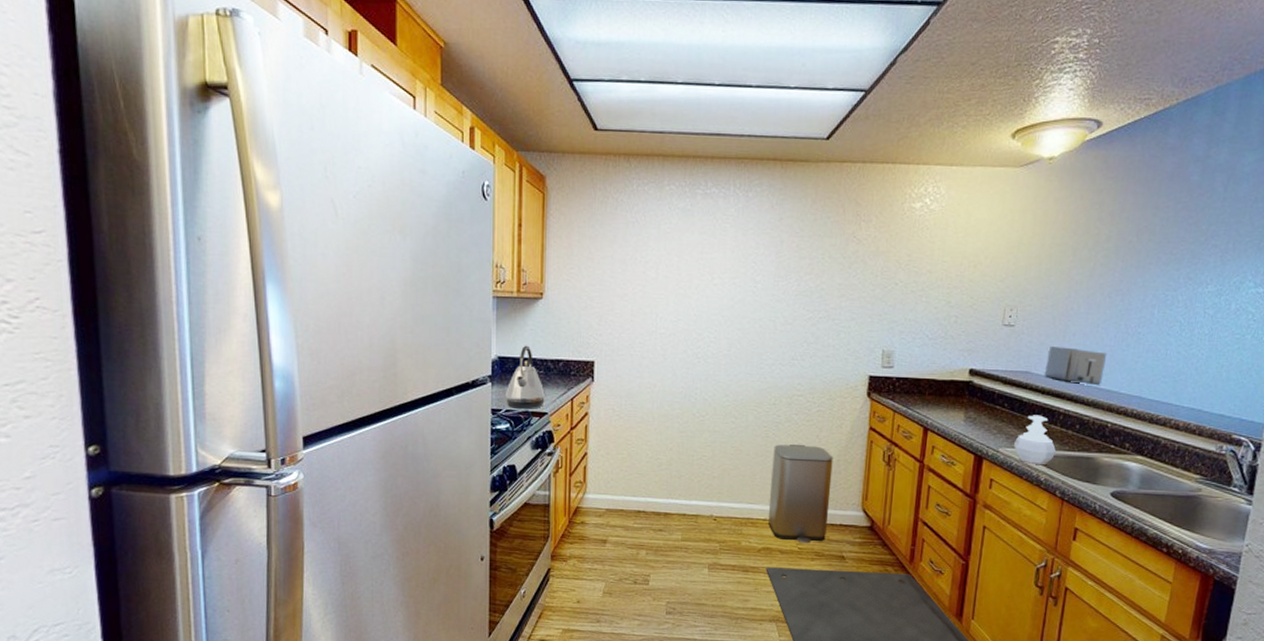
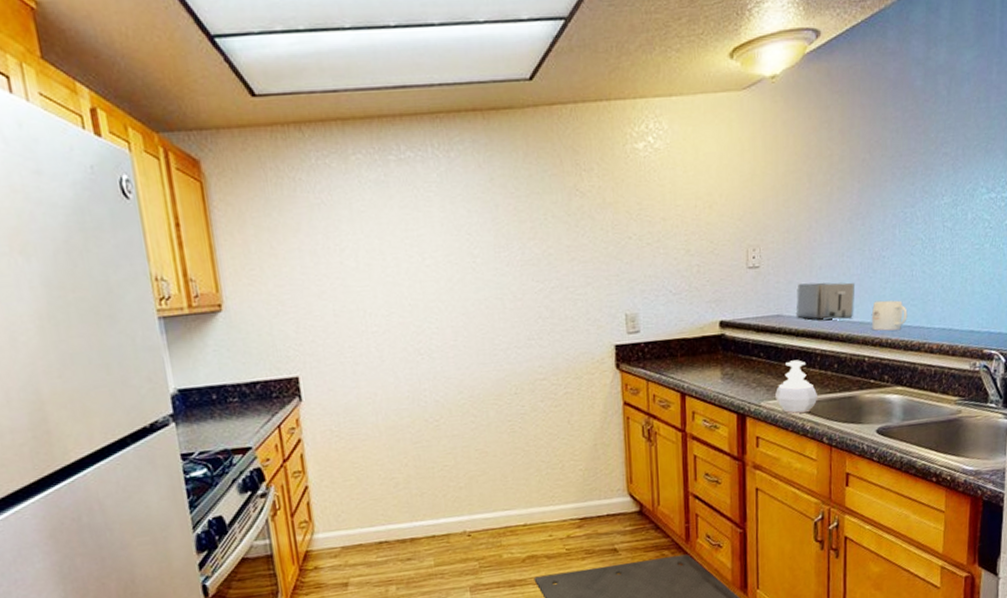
kettle: present [505,345,546,410] -> none [194,370,247,450]
pedal bin: present [768,444,833,544] -> none [522,433,594,544]
mug: none [1118,373,1157,404] -> present [871,300,908,332]

